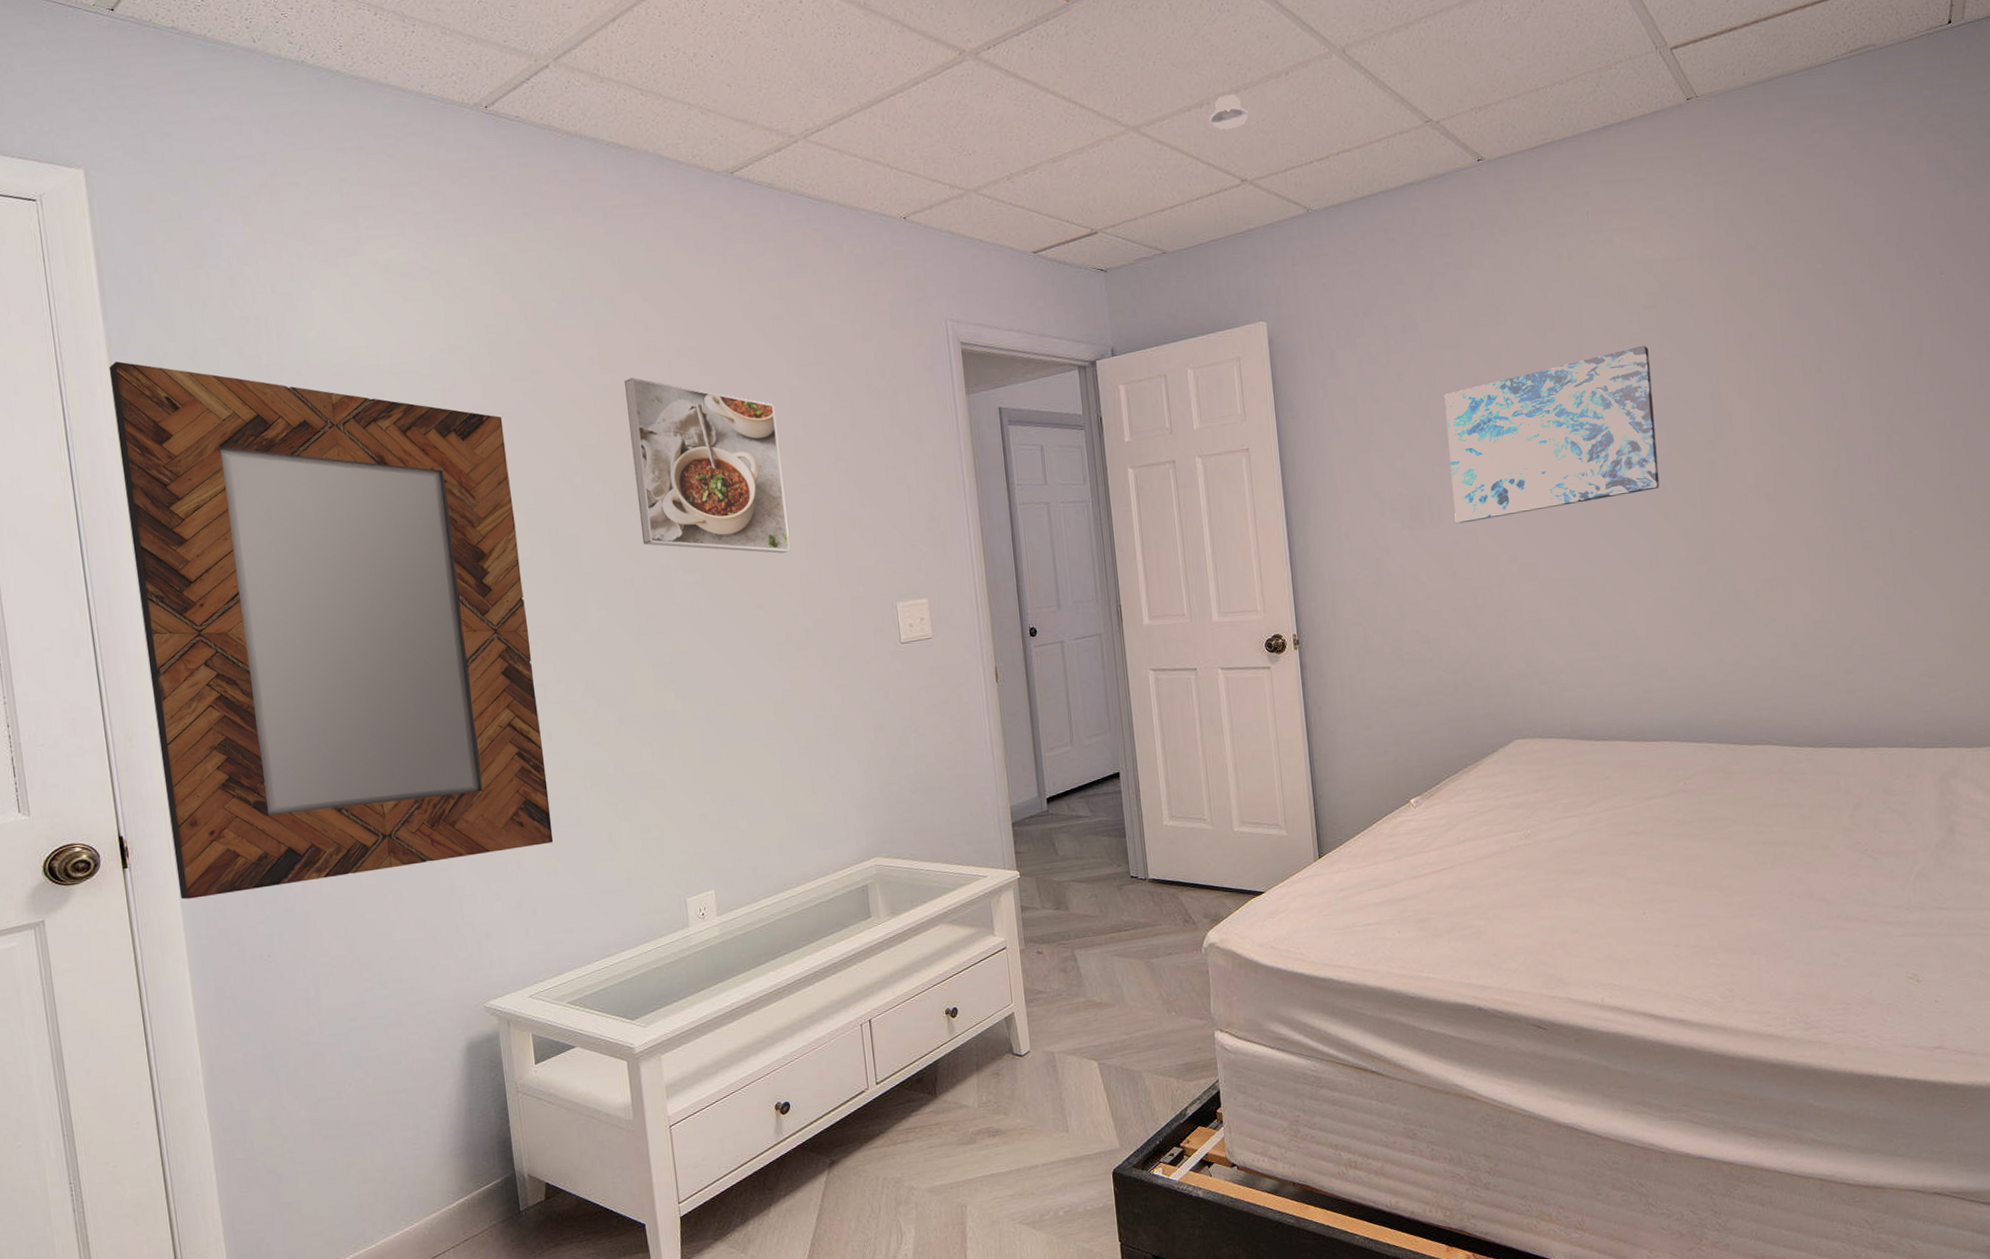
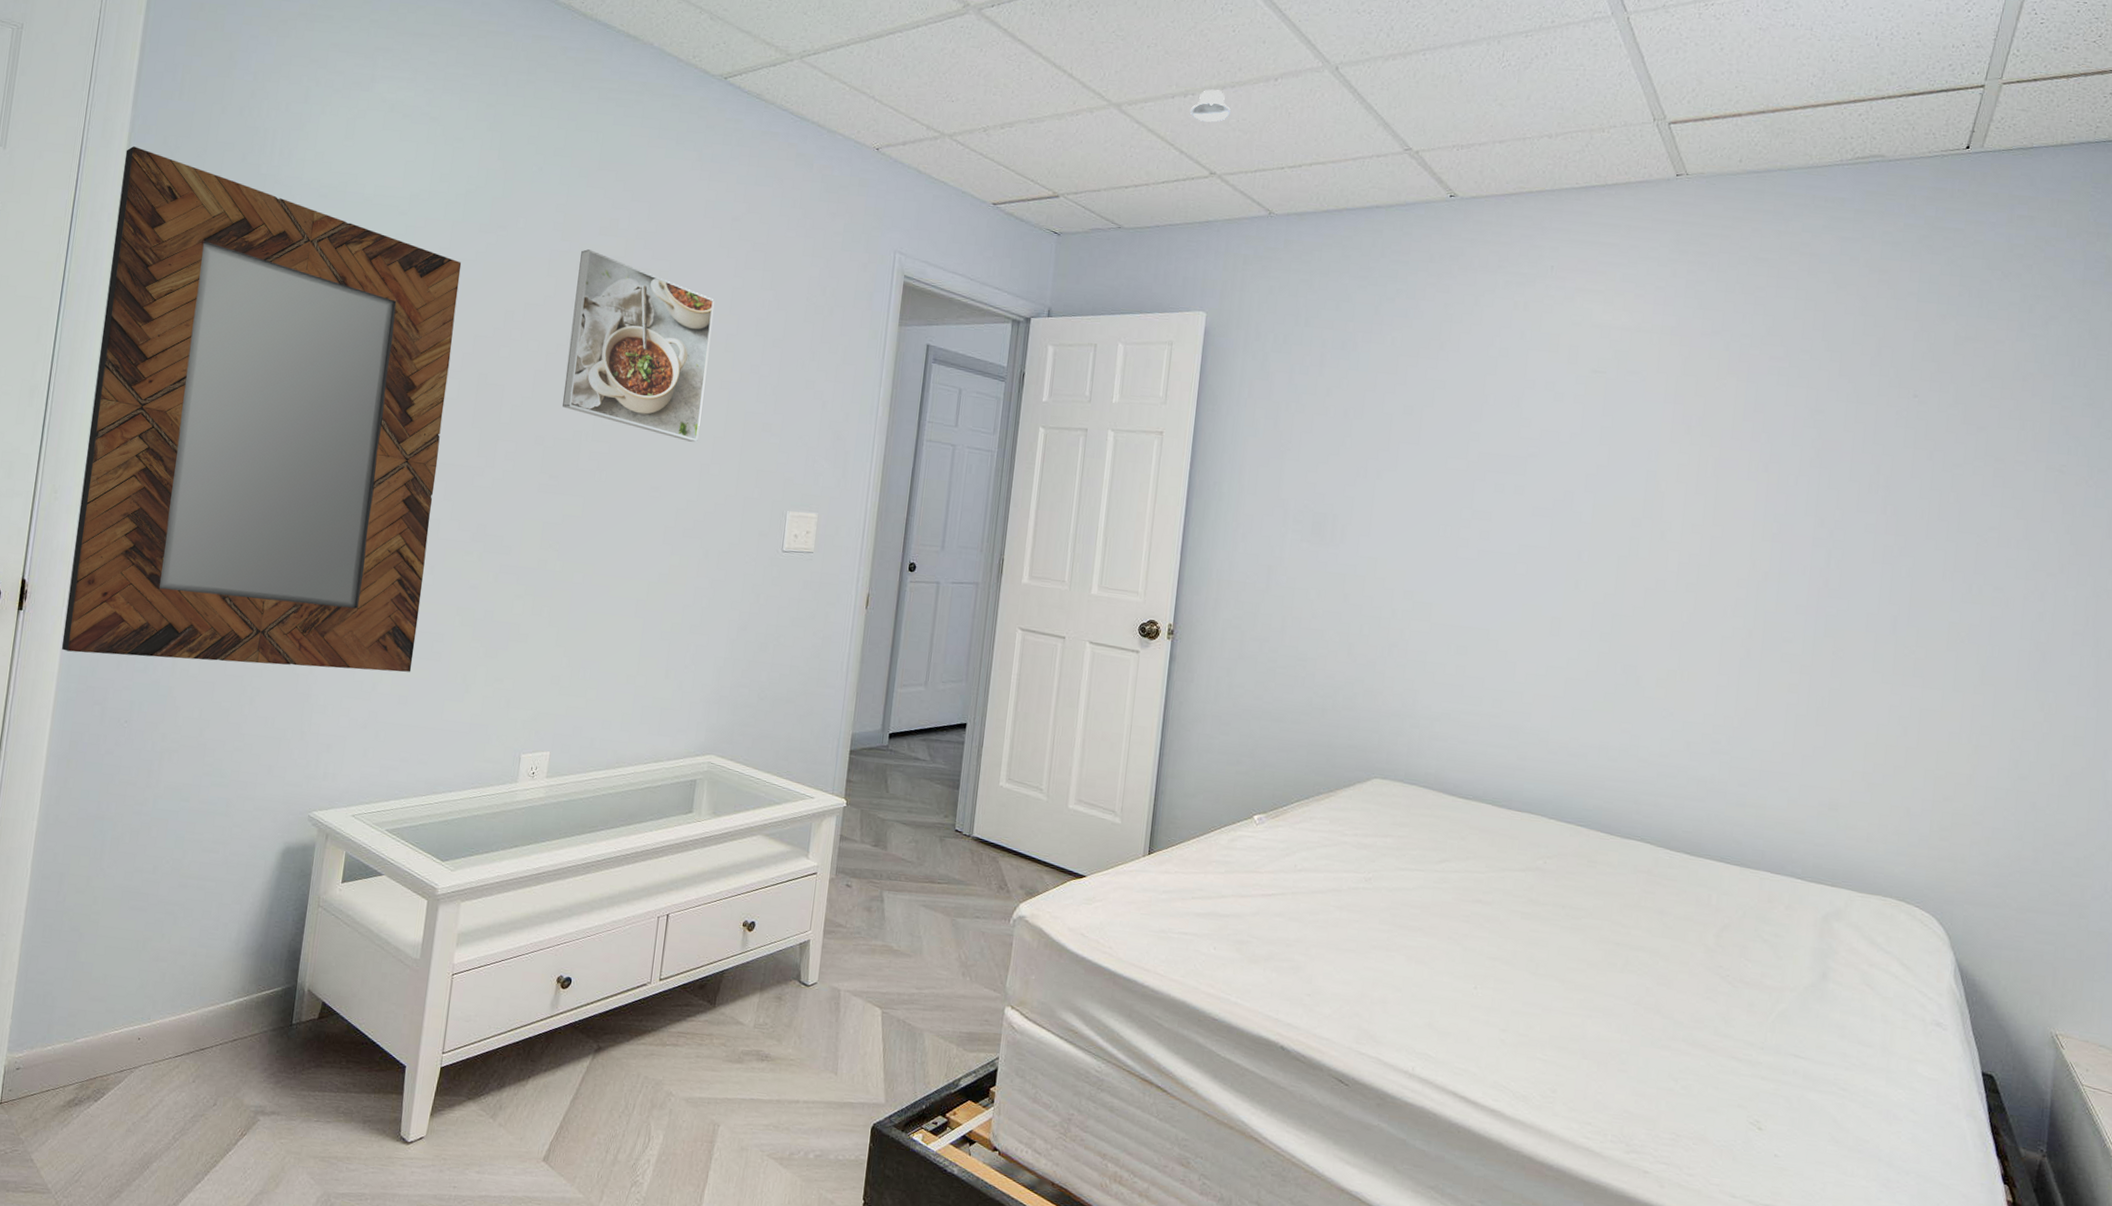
wall art: present [1444,345,1660,524] -> none [1357,408,1590,555]

